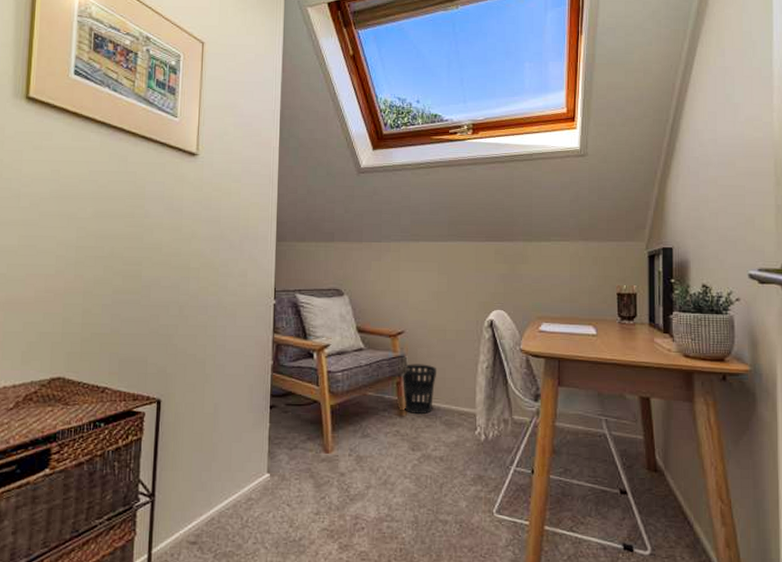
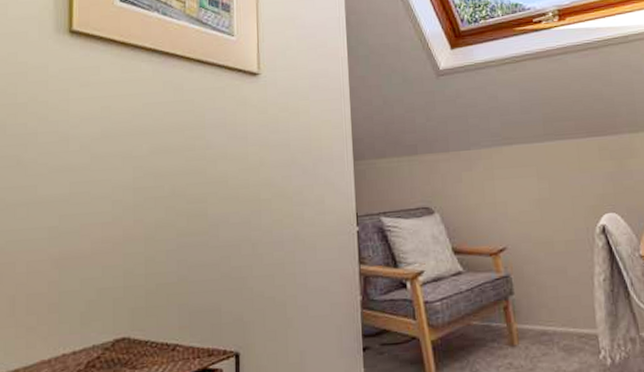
wastebasket: present [402,364,436,415] -> none [508,283,549,342]

